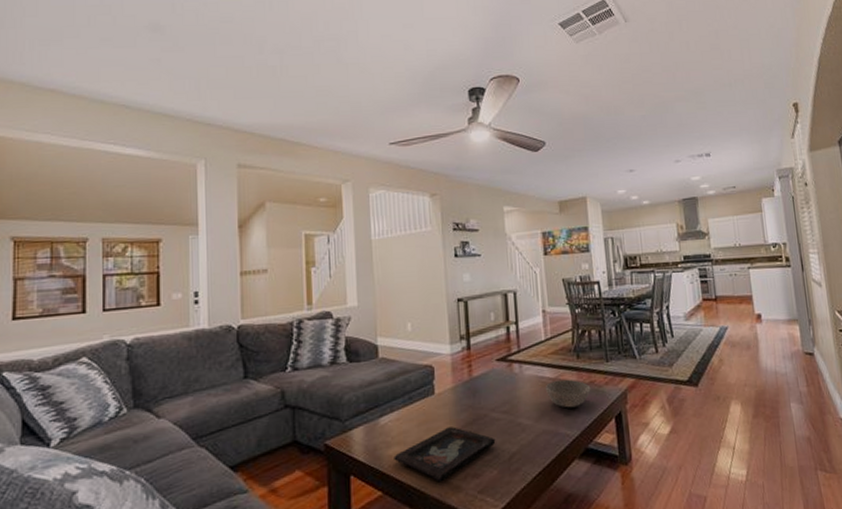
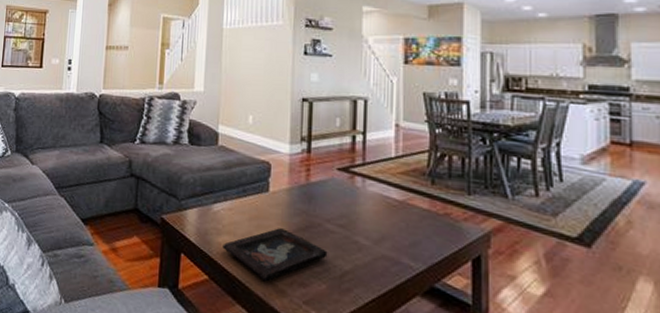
bowl: present [545,379,591,408] -> none [389,203,445,239]

